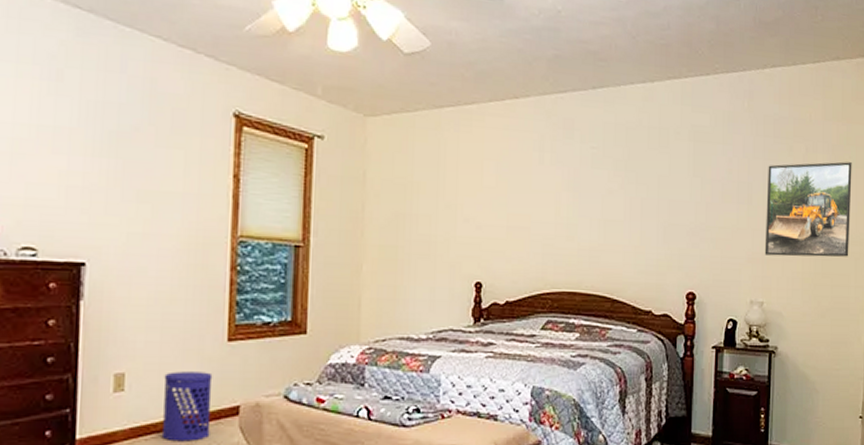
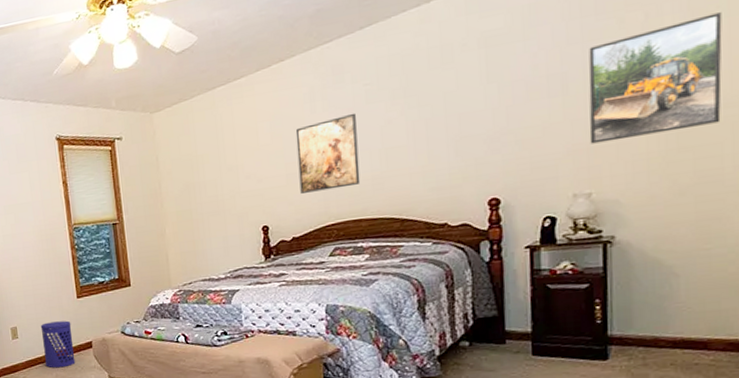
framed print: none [519,174,581,254] -> present [295,112,361,194]

